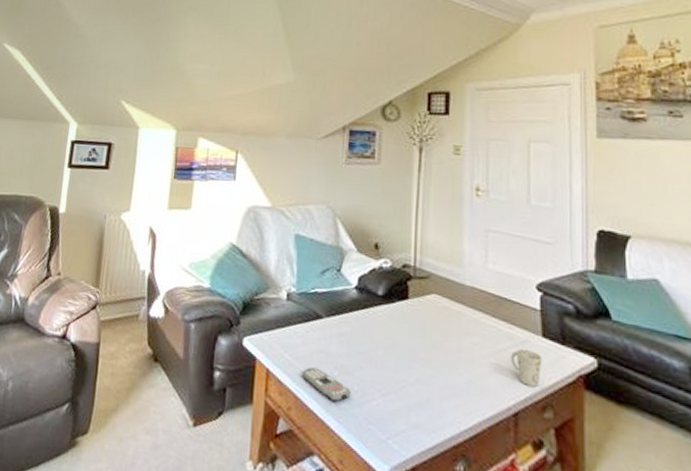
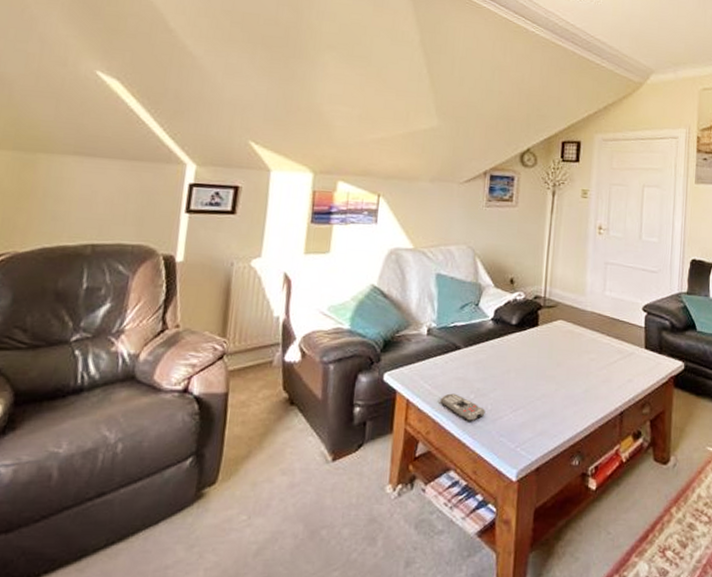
mug: present [511,349,543,387] -> none [620,360,644,389]

